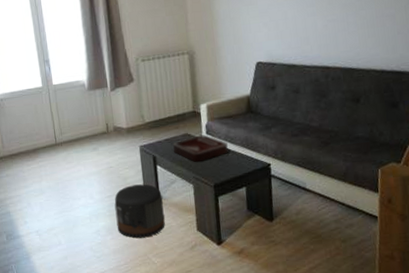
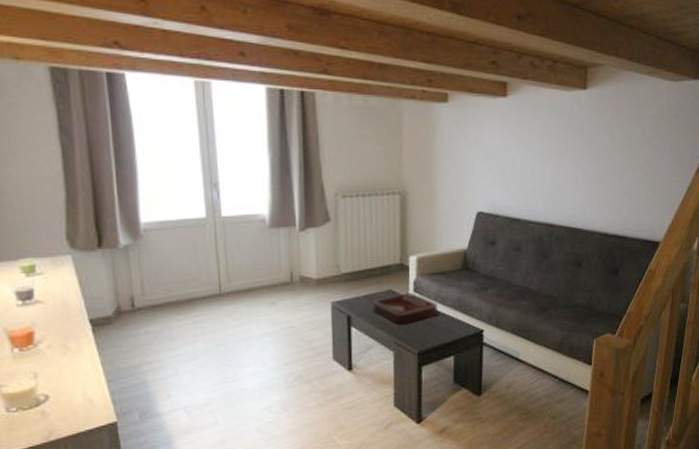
pouf: present [114,184,165,239] -> none [293,349,356,416]

